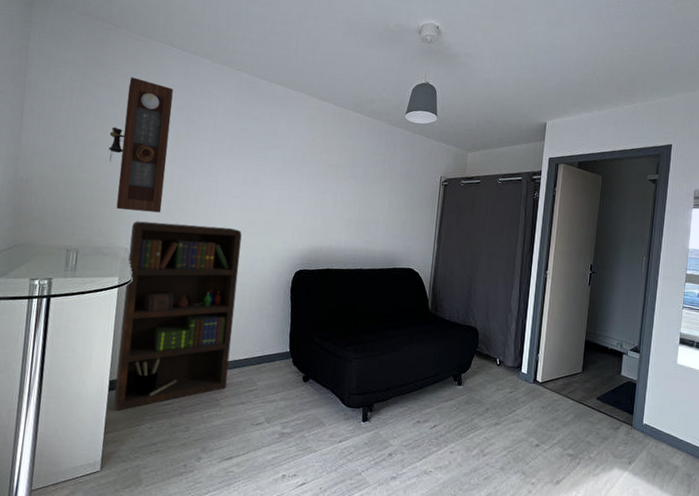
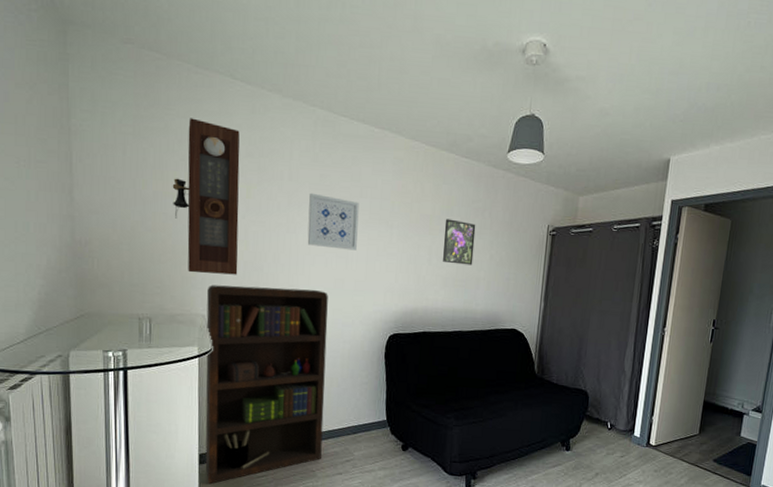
wall art: none [226,142,274,194] -> present [307,192,359,251]
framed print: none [347,168,377,210] -> present [443,219,476,266]

